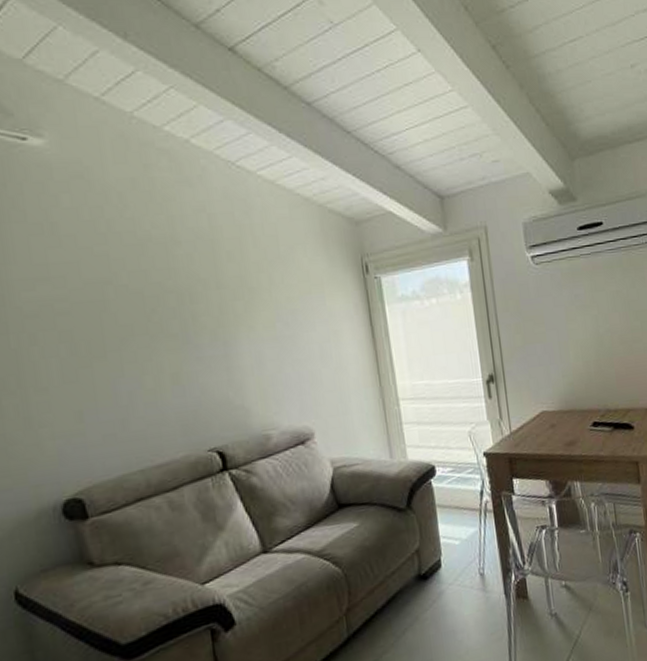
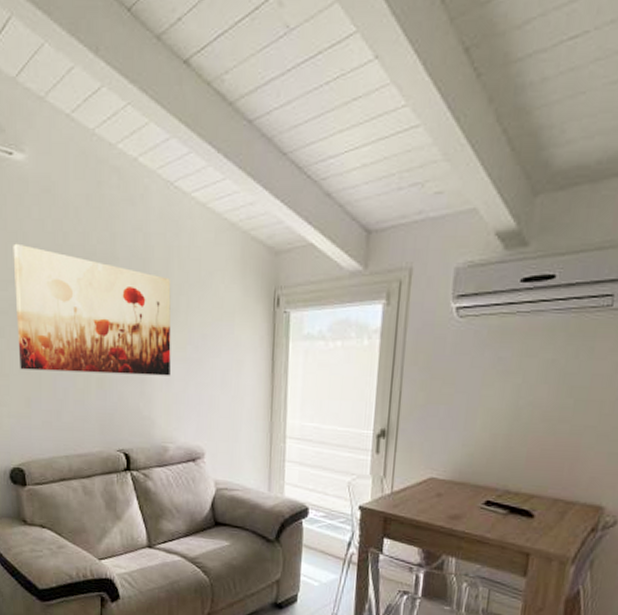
wall art: none [38,236,261,379] -> present [13,243,171,376]

